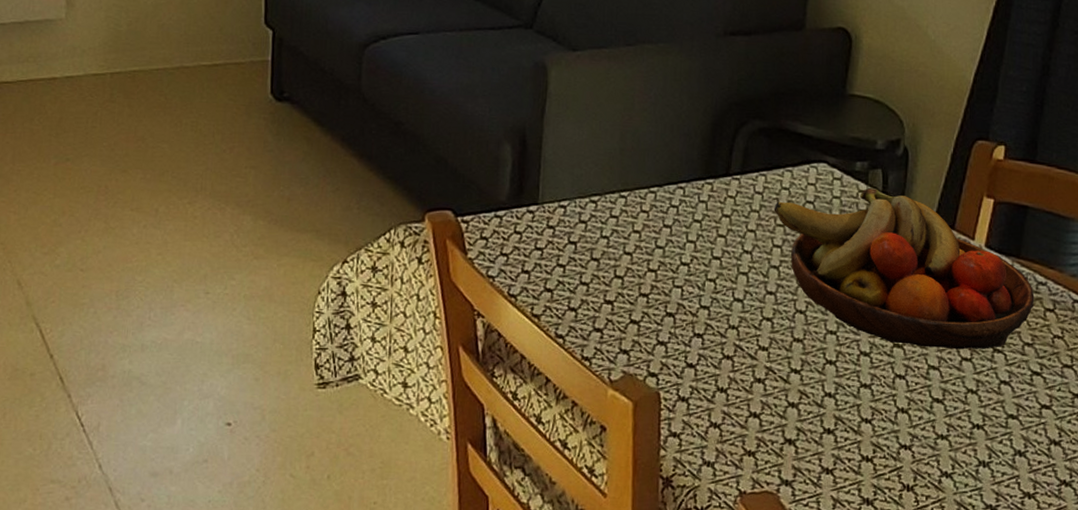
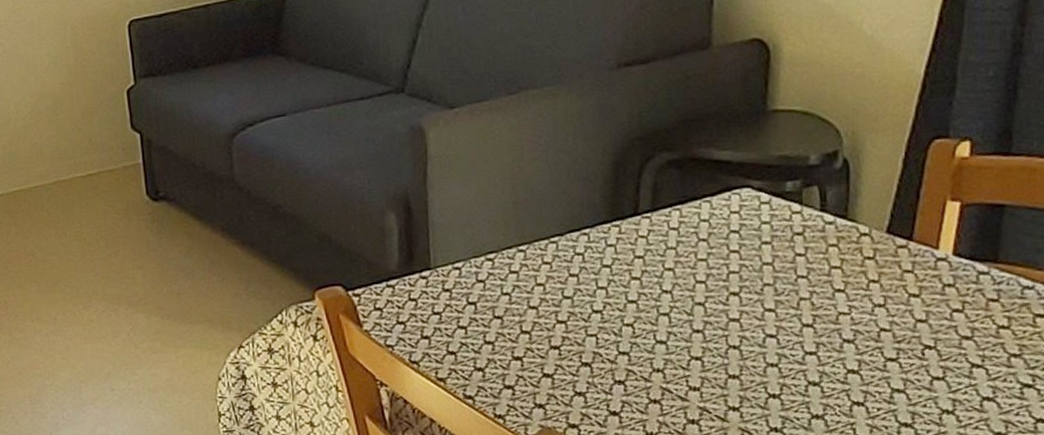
fruit bowl: present [774,187,1035,350] -> none [693,207,1020,370]

